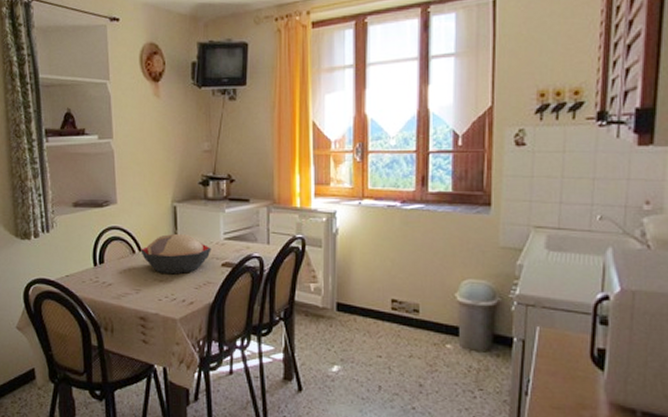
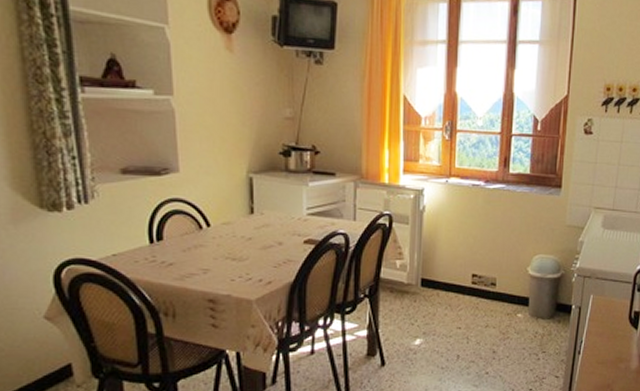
decorative bowl: present [141,234,211,275] -> none [209,208,293,253]

